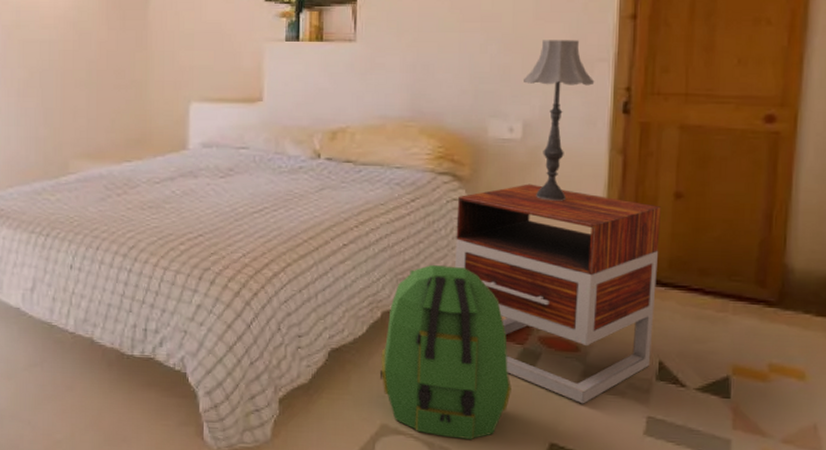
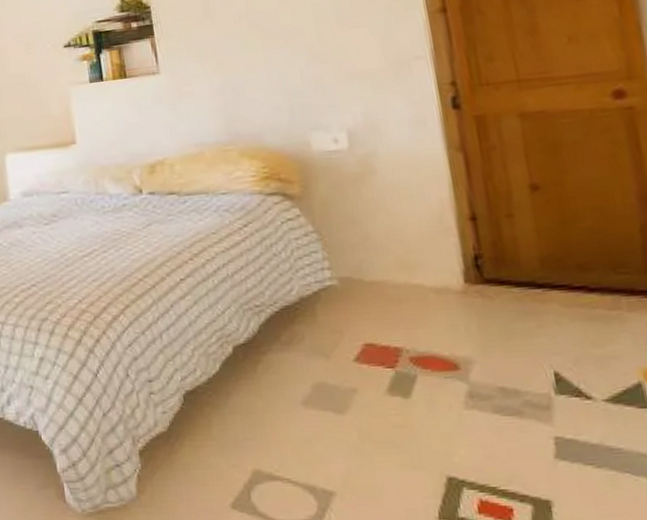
backpack: present [379,265,512,439] -> none [239,290,392,480]
nightstand: present [455,184,661,404] -> none [293,194,544,429]
table lamp: present [524,40,595,201] -> none [339,41,416,210]

